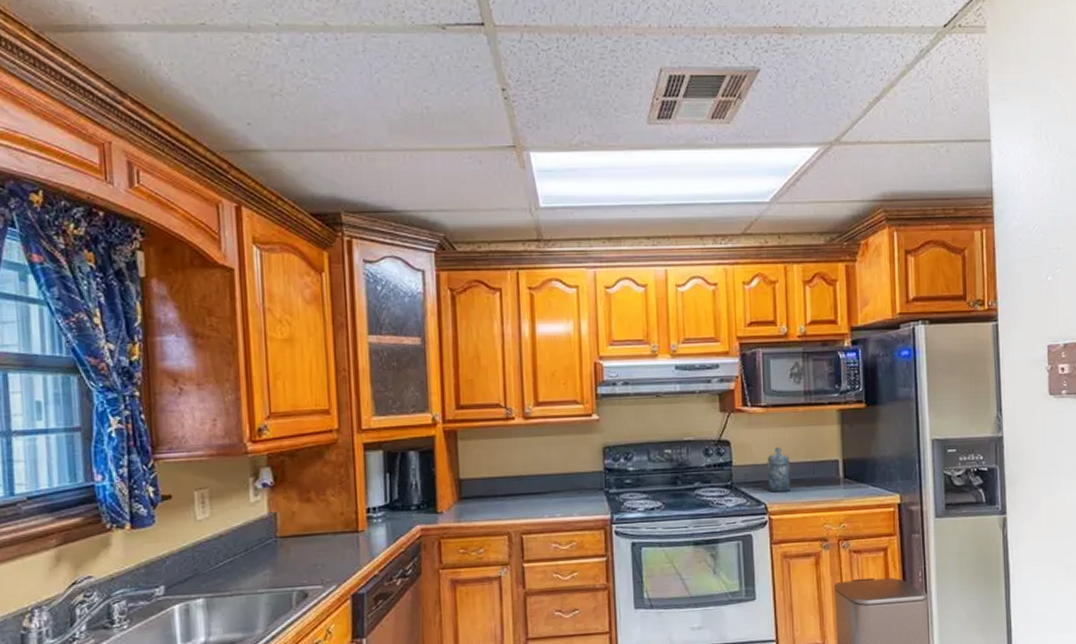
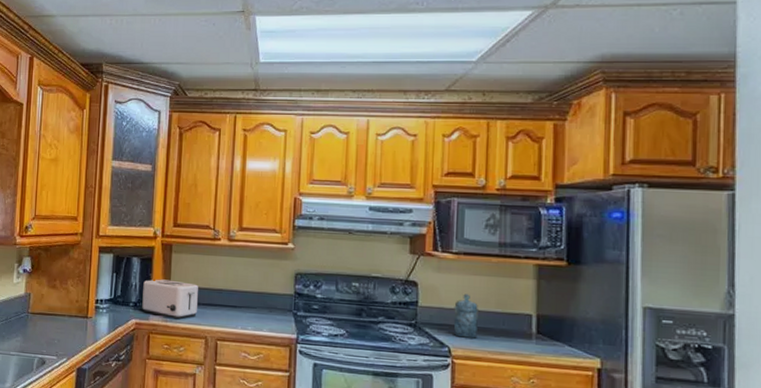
toaster: none [425,472,495,518] -> present [142,279,198,320]

